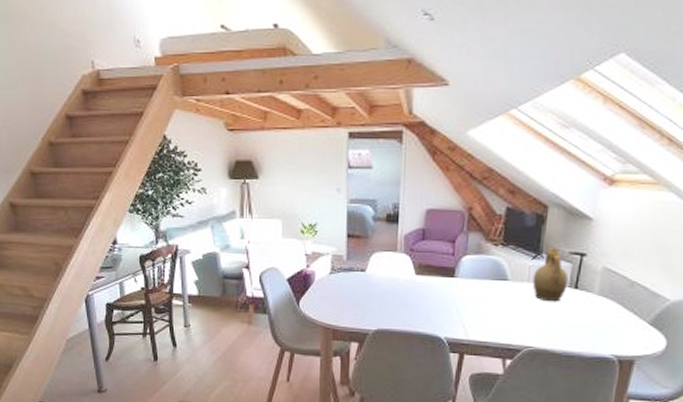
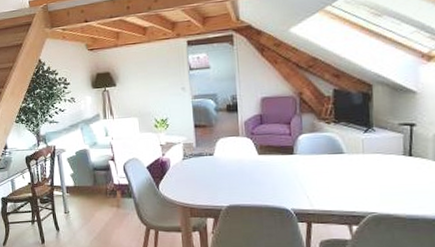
pitcher: present [532,247,569,302] -> none [367,120,402,170]

